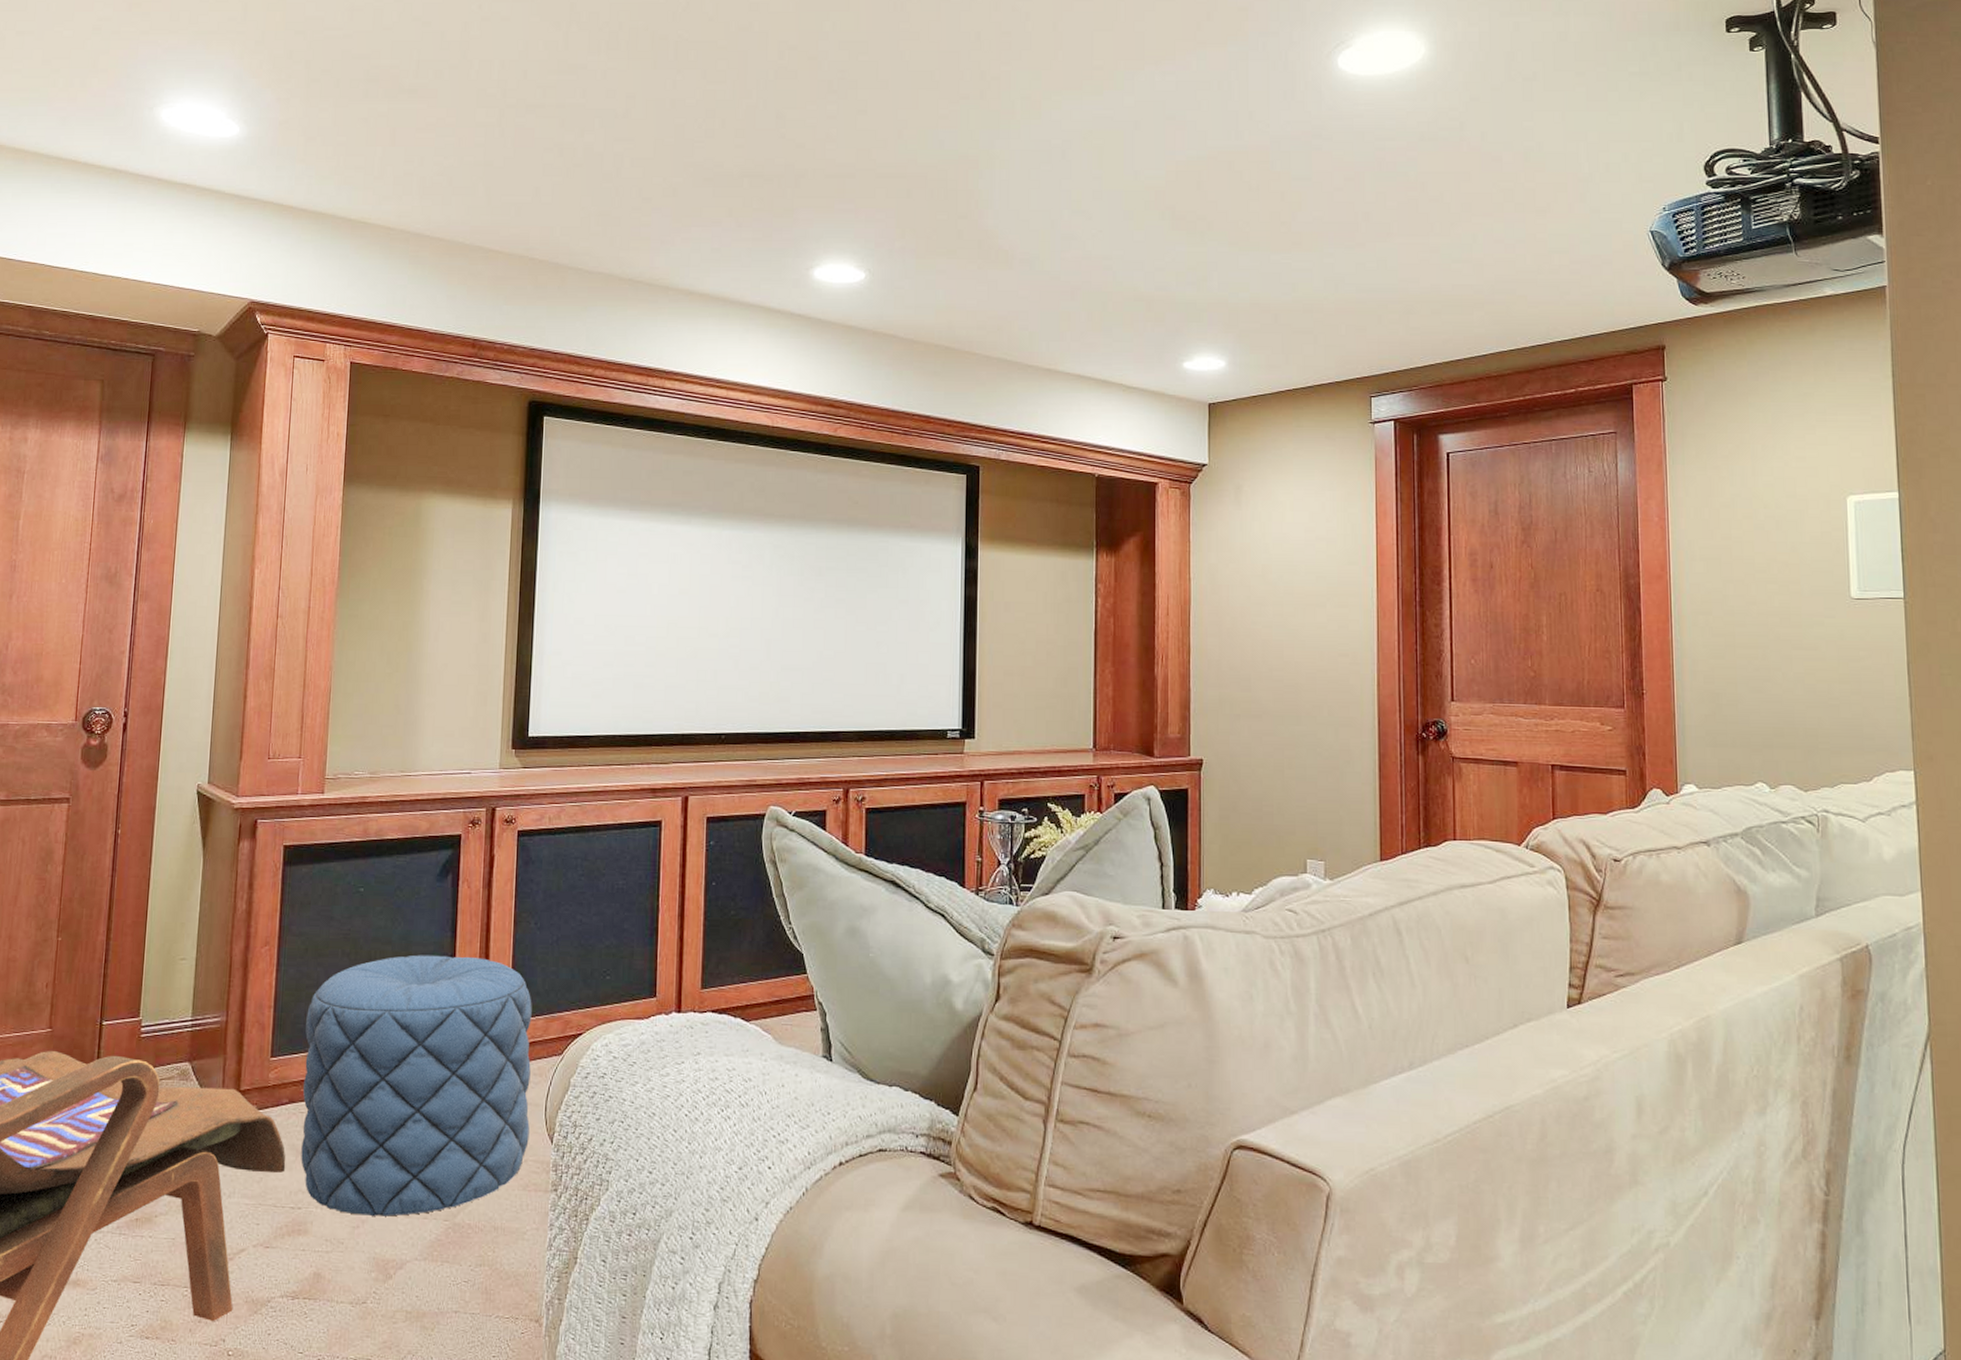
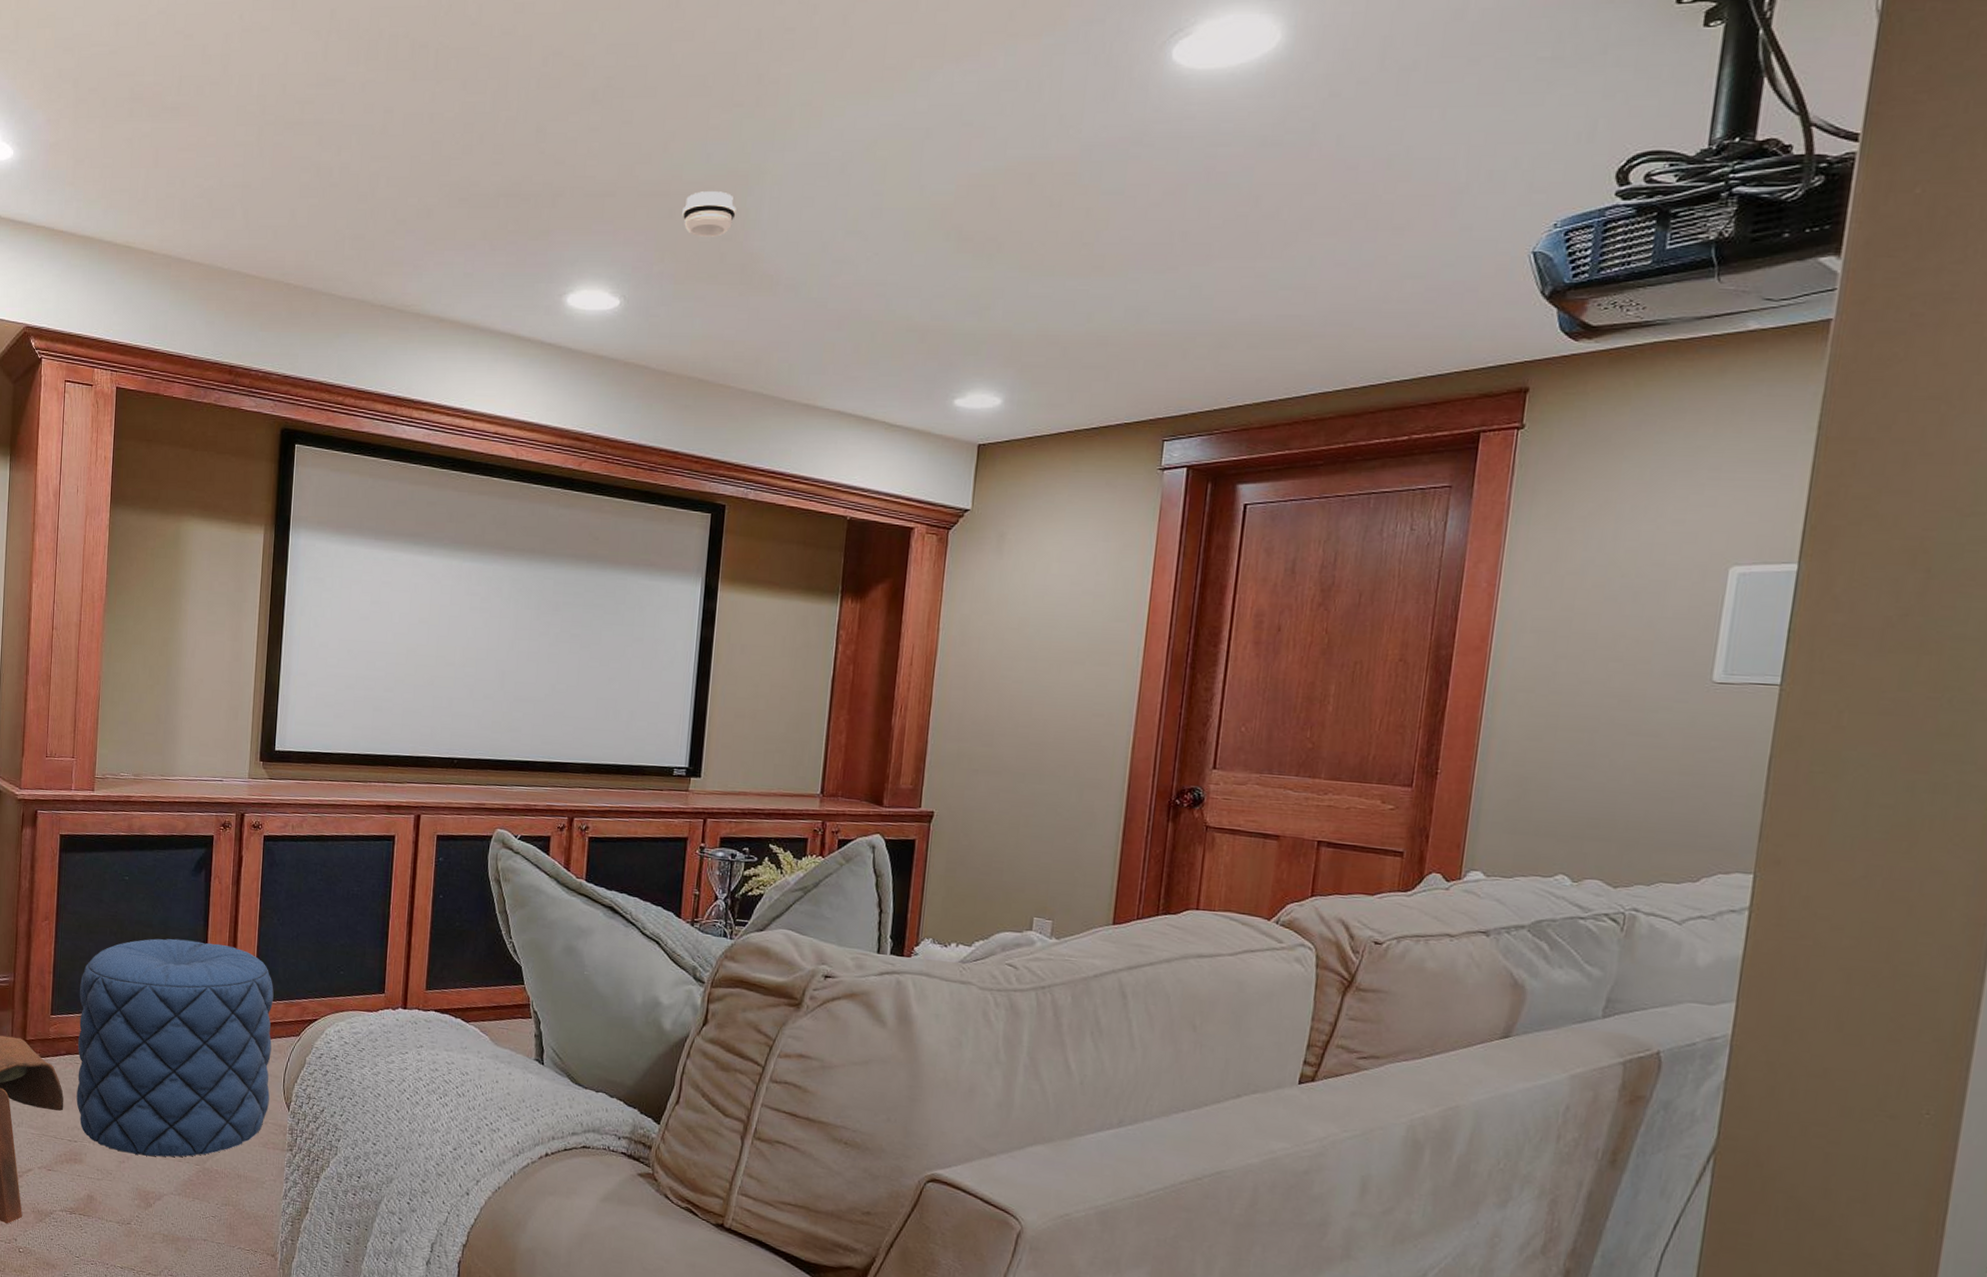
smoke detector: none [919,174,969,215] -> present [682,191,736,237]

